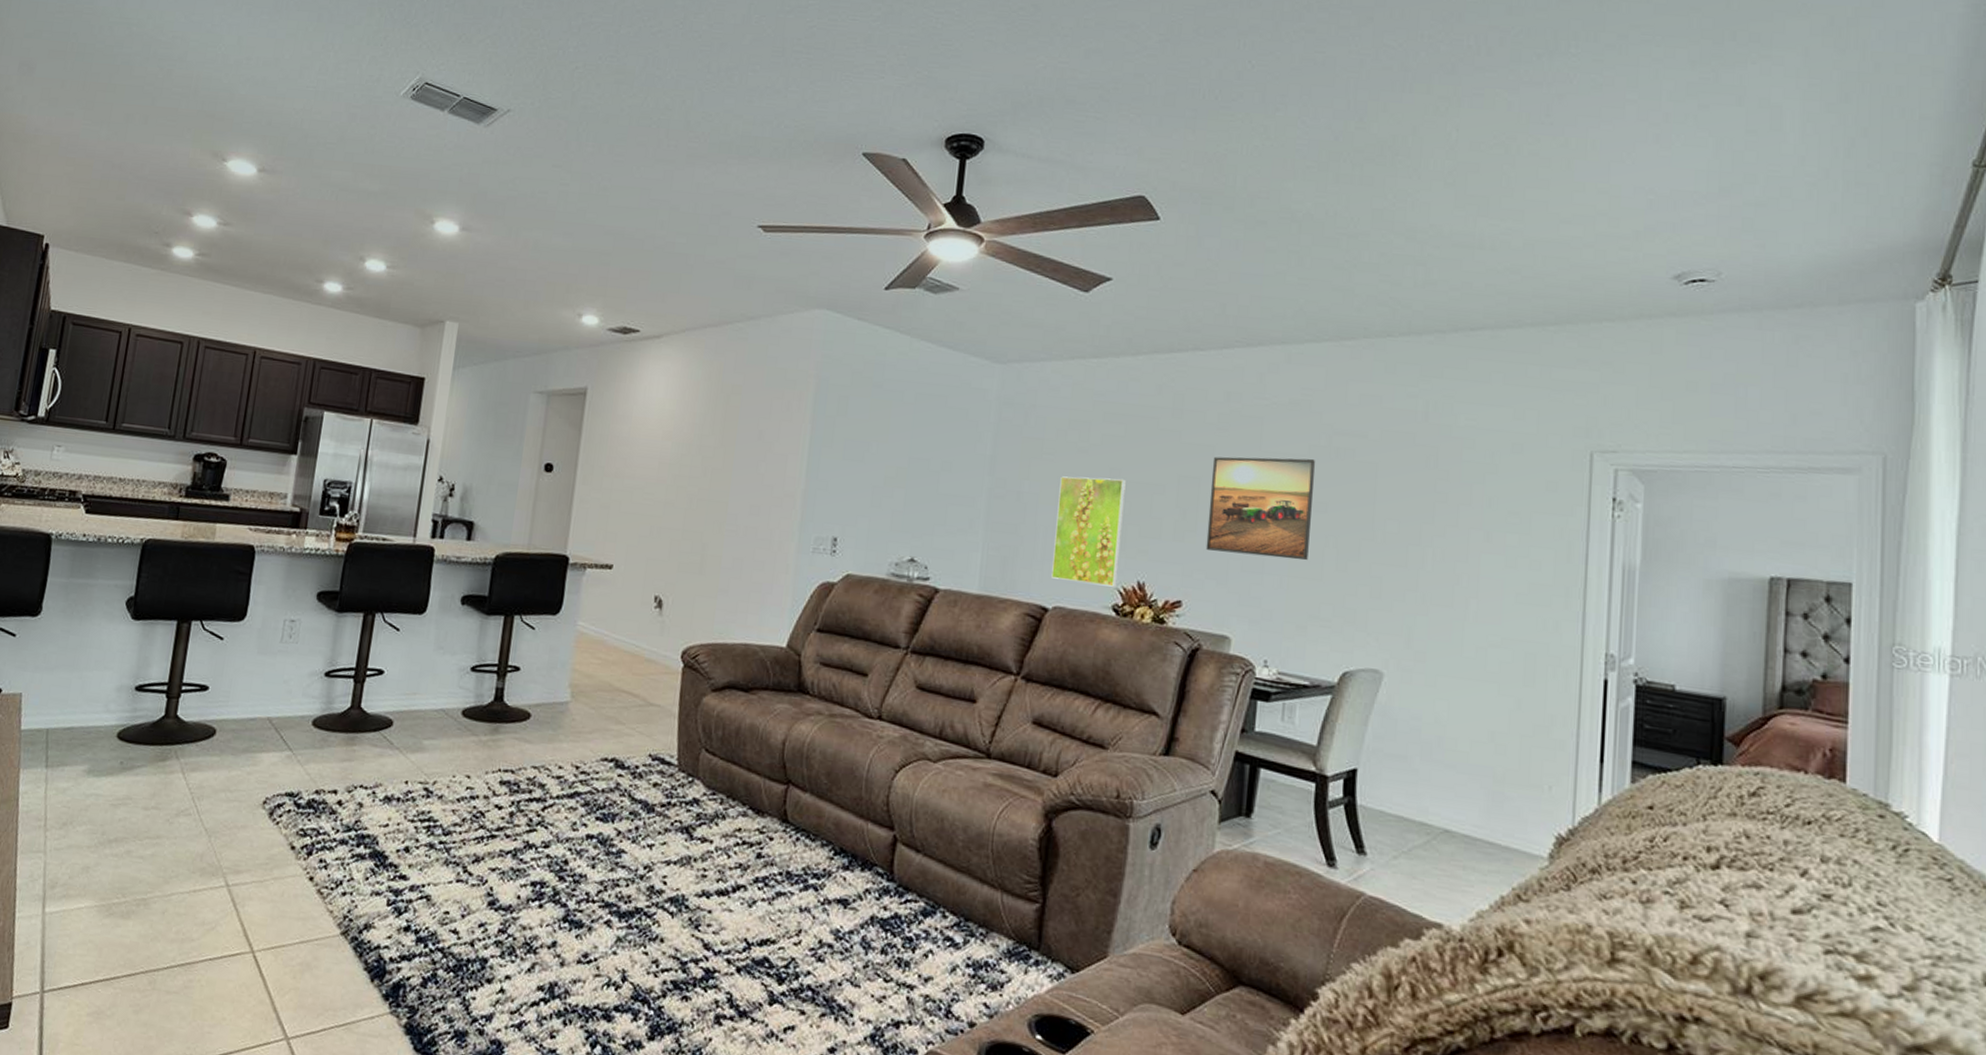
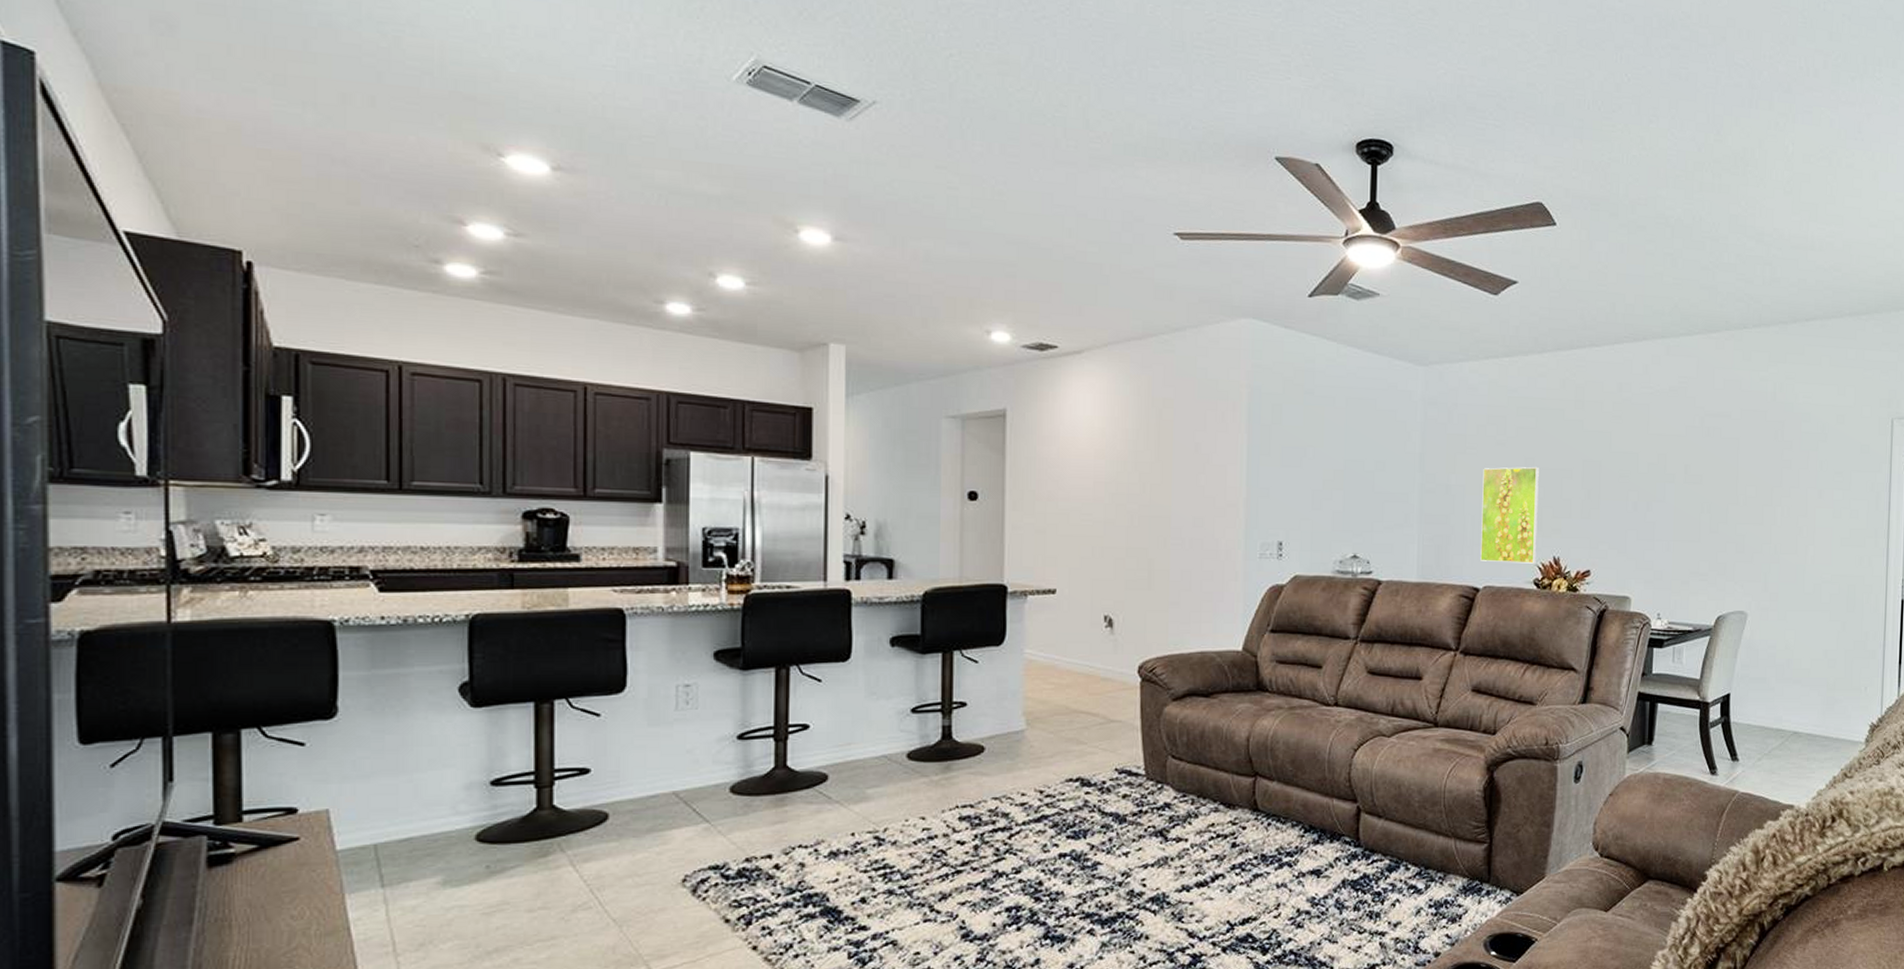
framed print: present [1205,456,1316,561] -> none [1608,438,1692,526]

